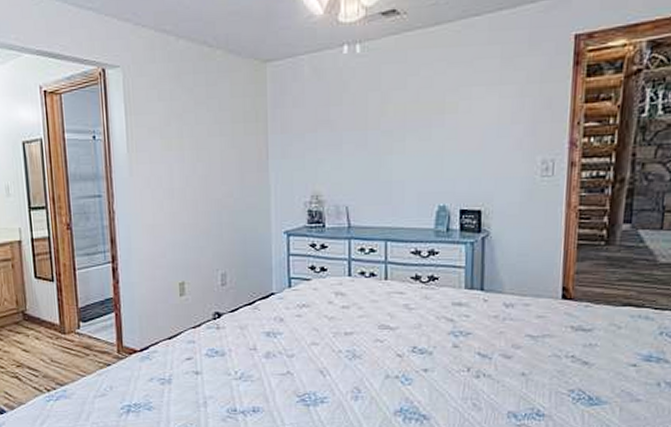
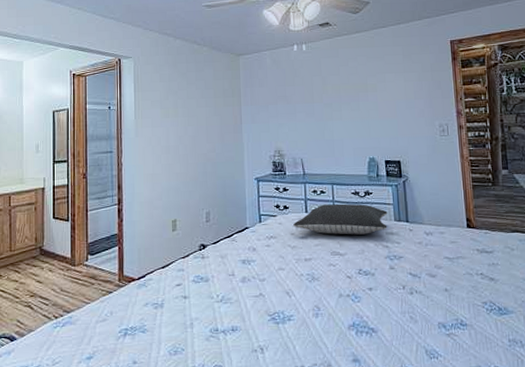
pillow: none [332,265,457,305] -> present [293,203,388,235]

